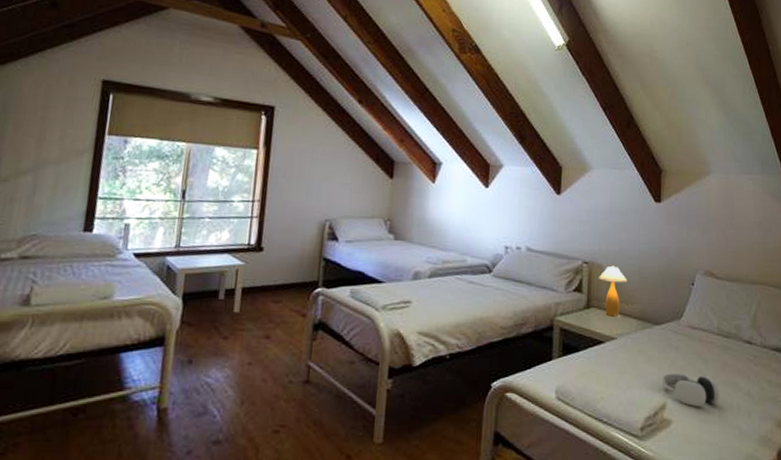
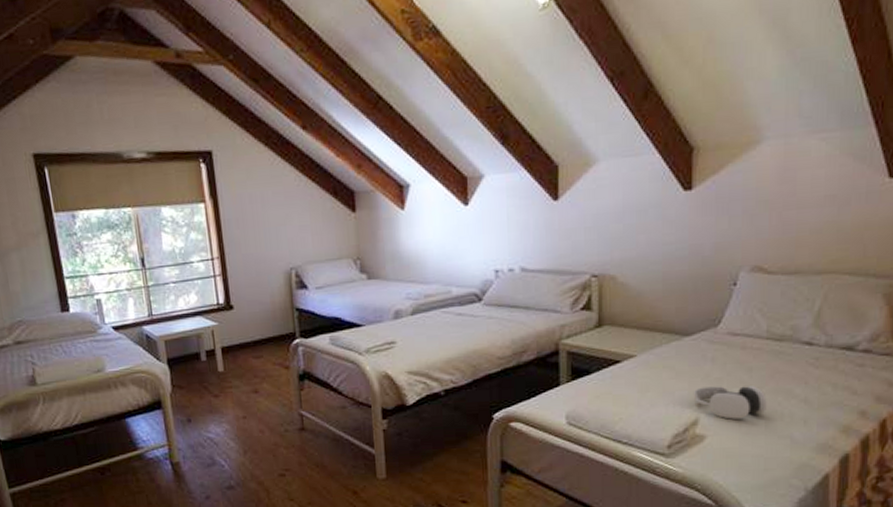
table lamp: present [598,263,628,318] -> none [611,272,649,334]

